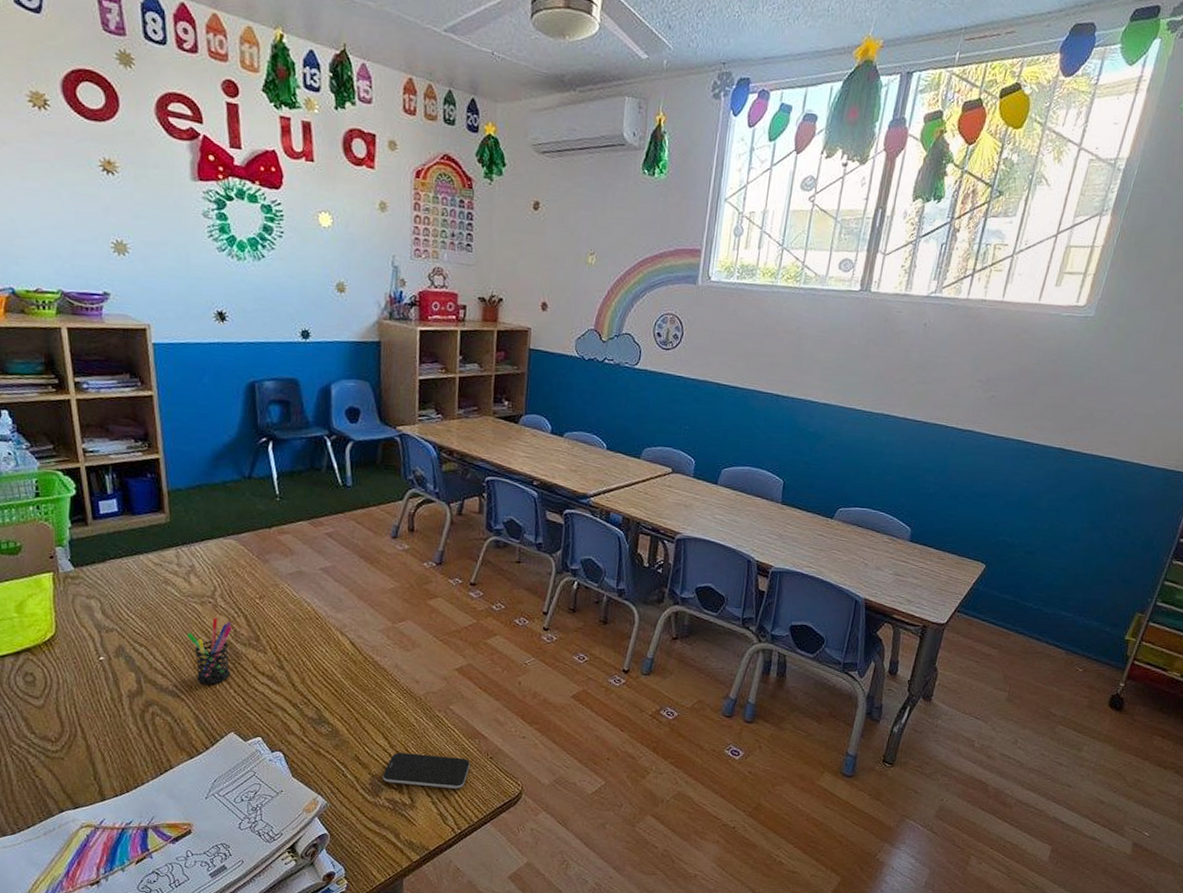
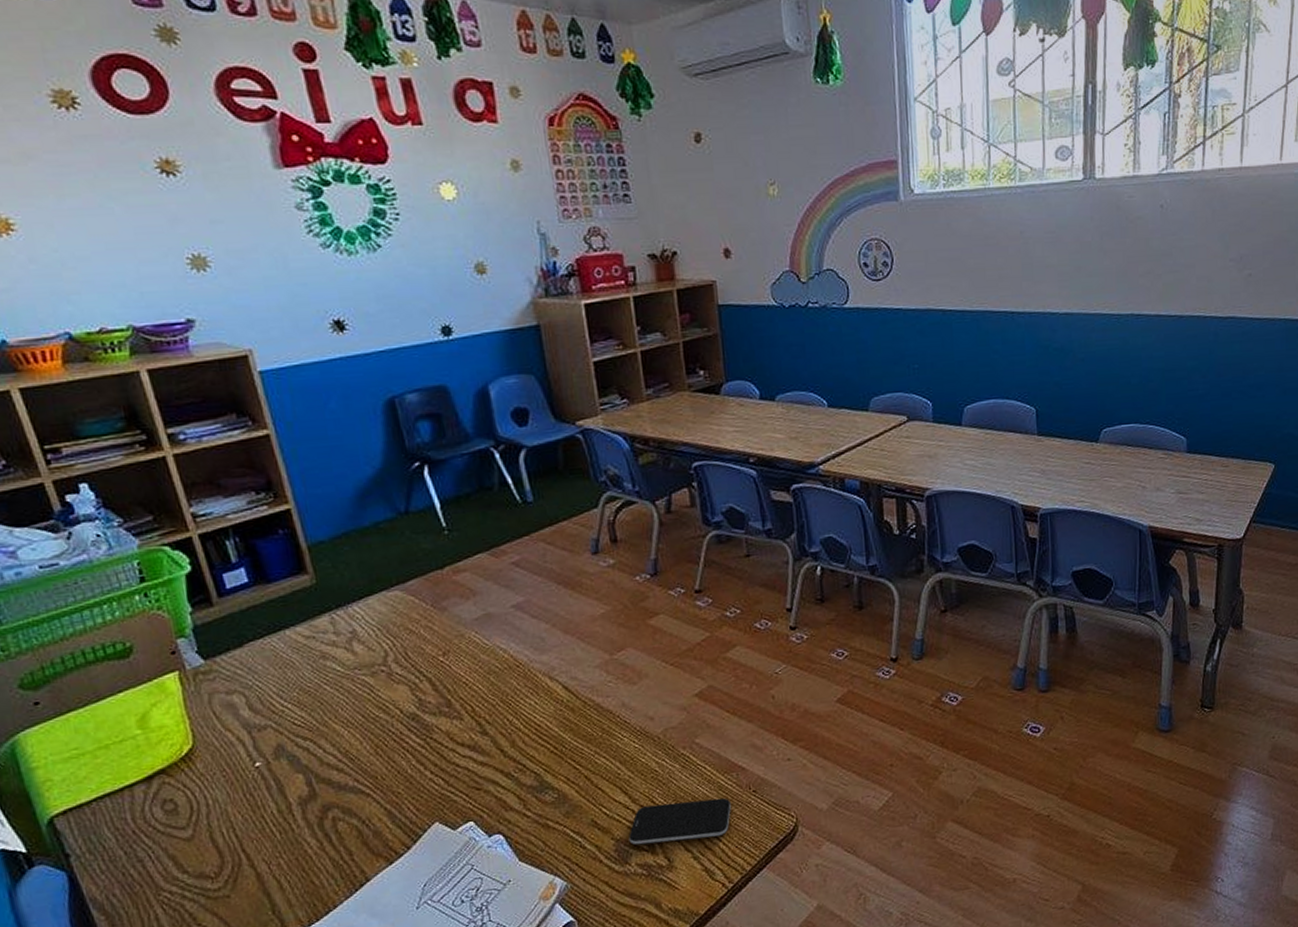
pen holder: present [186,617,232,685] -> none [359,687,423,772]

